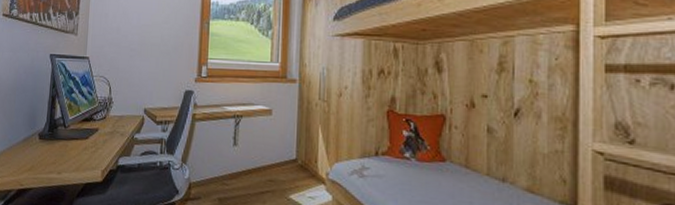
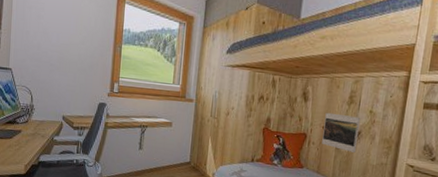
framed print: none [467,85,518,138] -> present [322,112,361,153]

